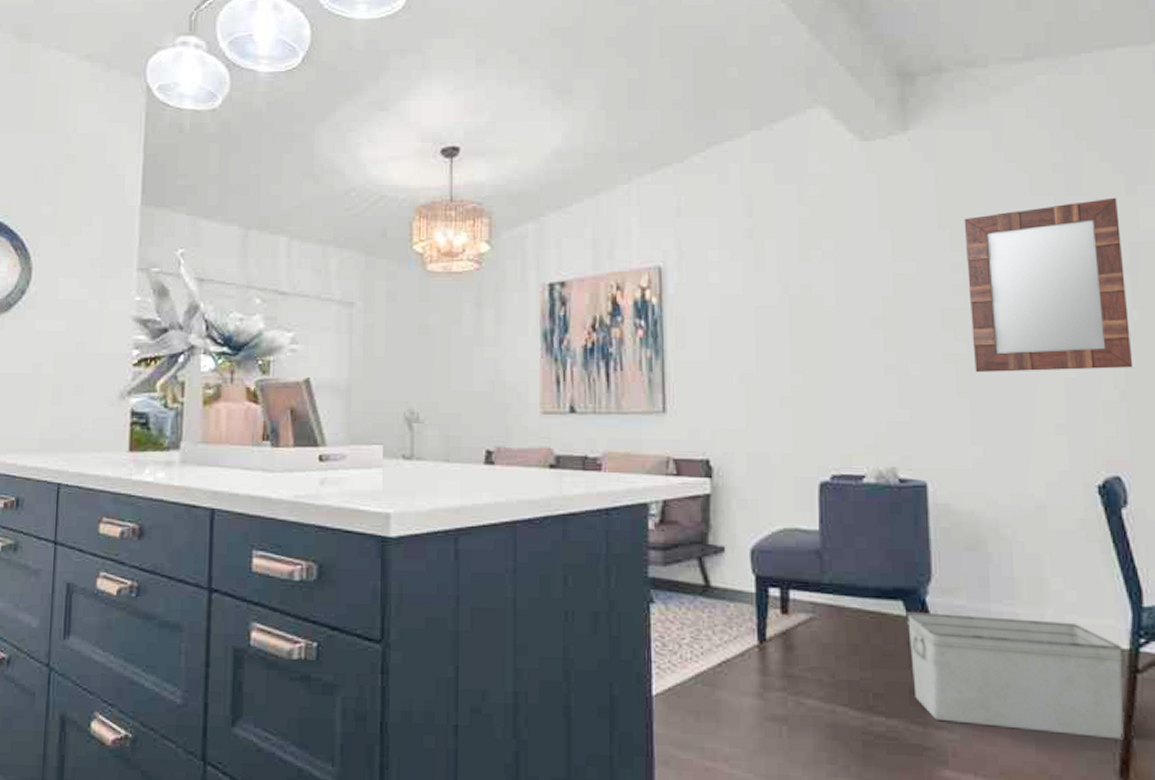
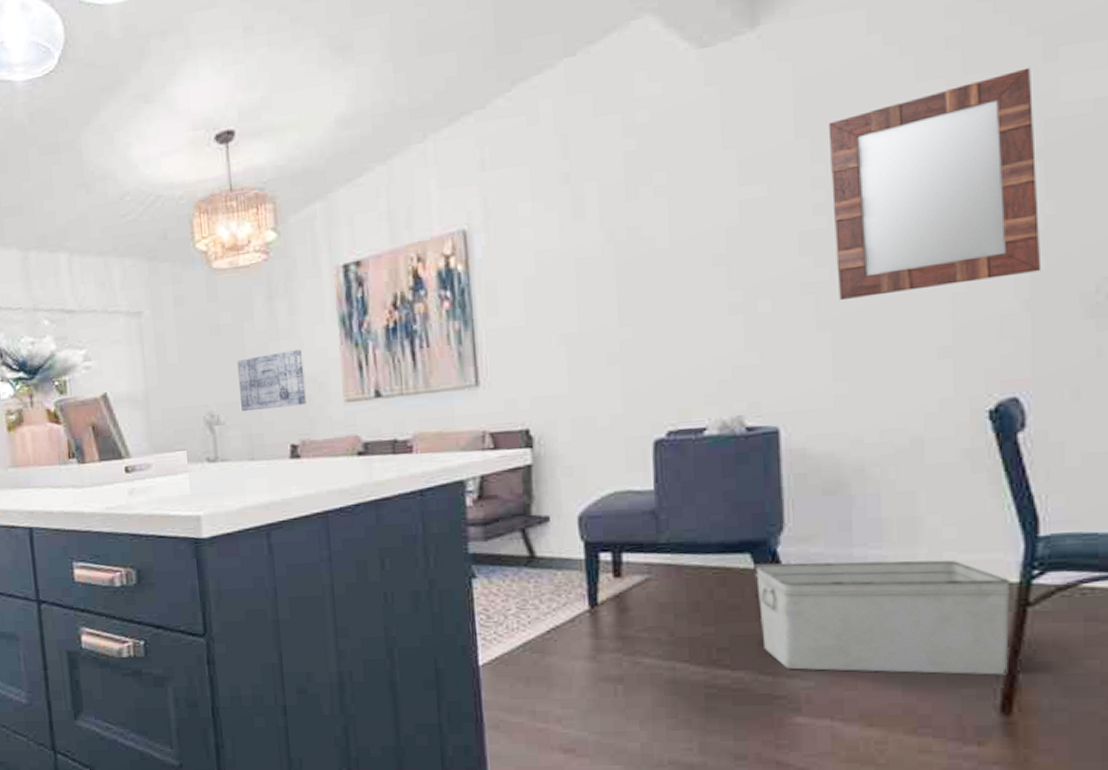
wall art: none [440,358,505,413] -> present [236,350,307,412]

